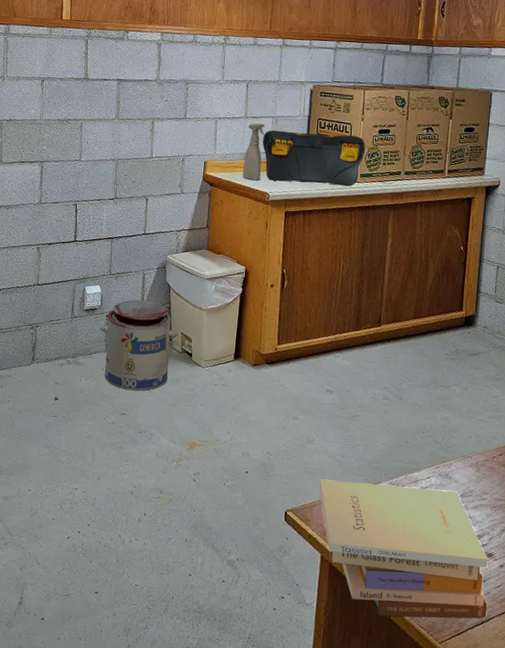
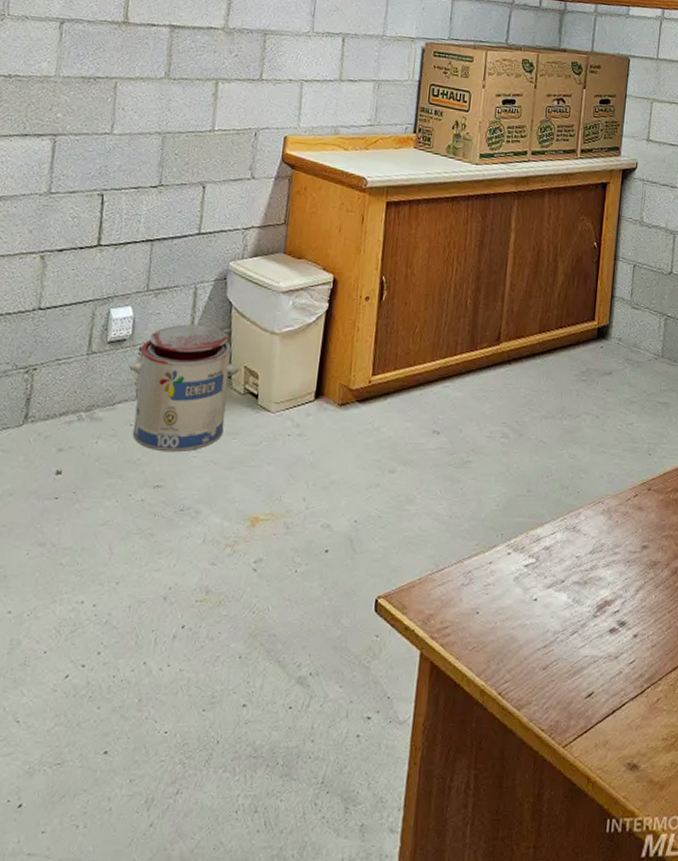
spray bottle: present [242,123,265,181] -> none [333,87,364,162]
toolbox: present [262,130,366,187] -> none [360,97,487,170]
books: present [318,479,488,619] -> none [419,547,621,723]

